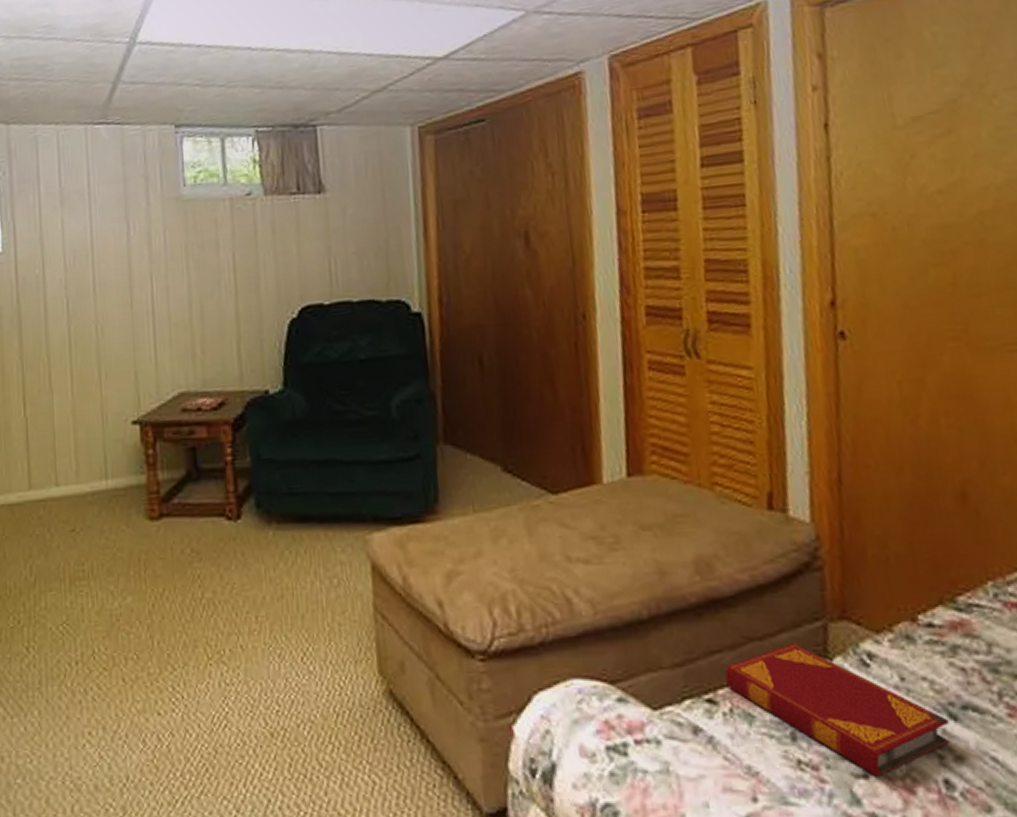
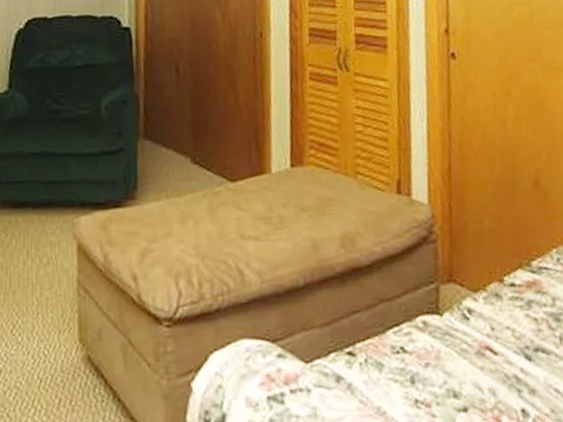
hardback book: present [725,642,950,777] -> none [362,302,526,410]

